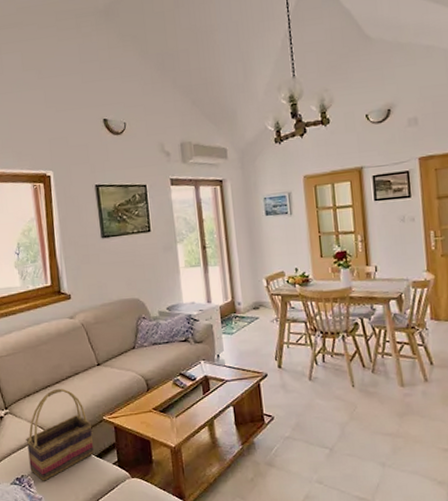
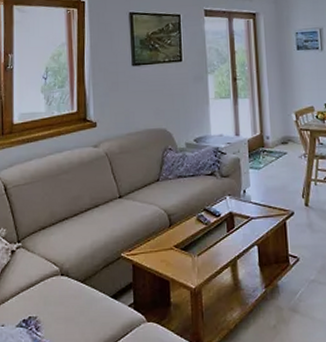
woven basket: present [26,388,94,481] -> none [37,221,109,324]

